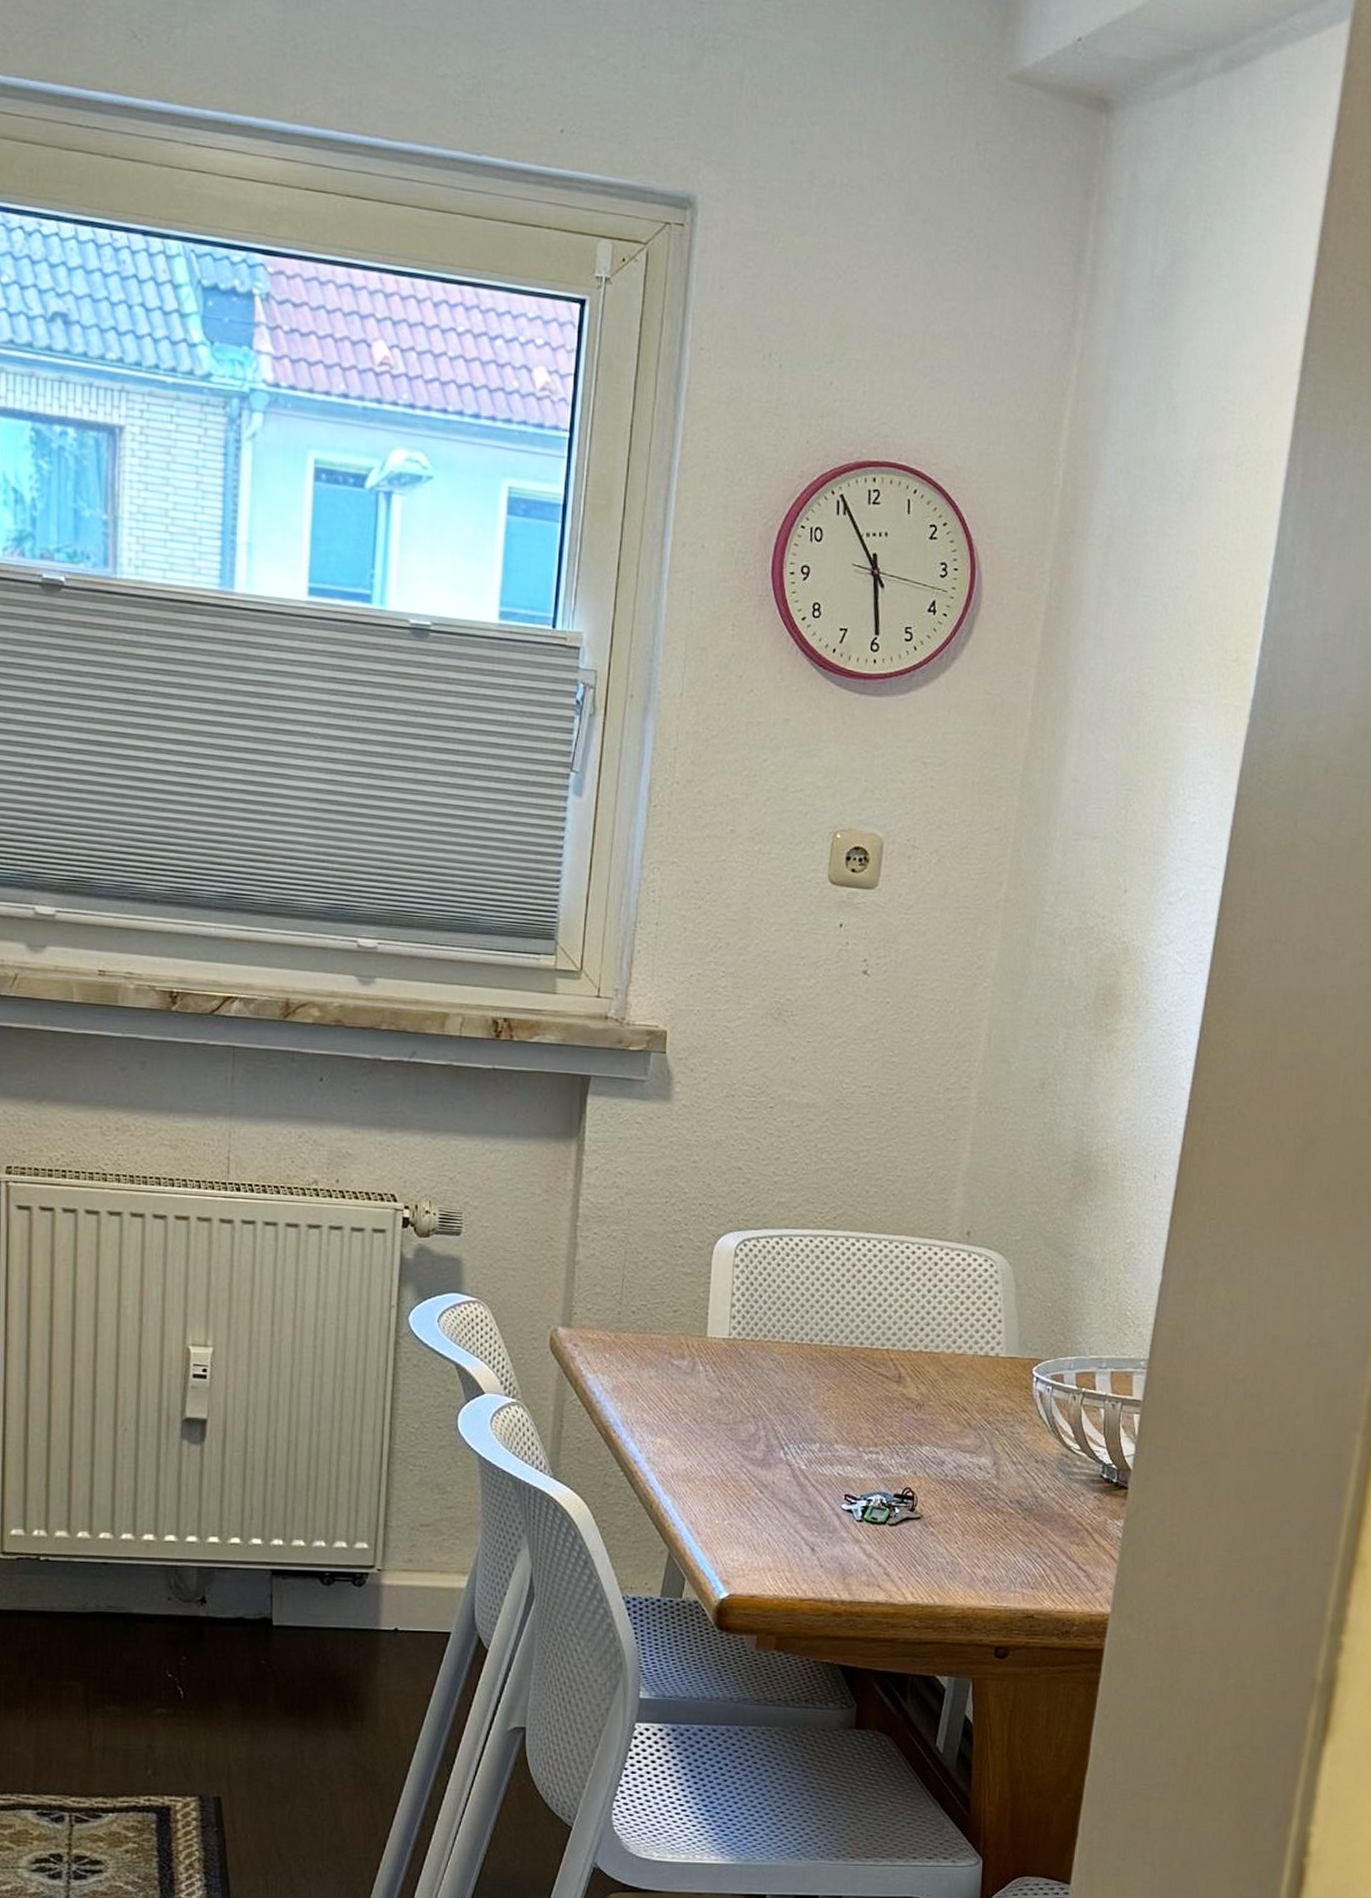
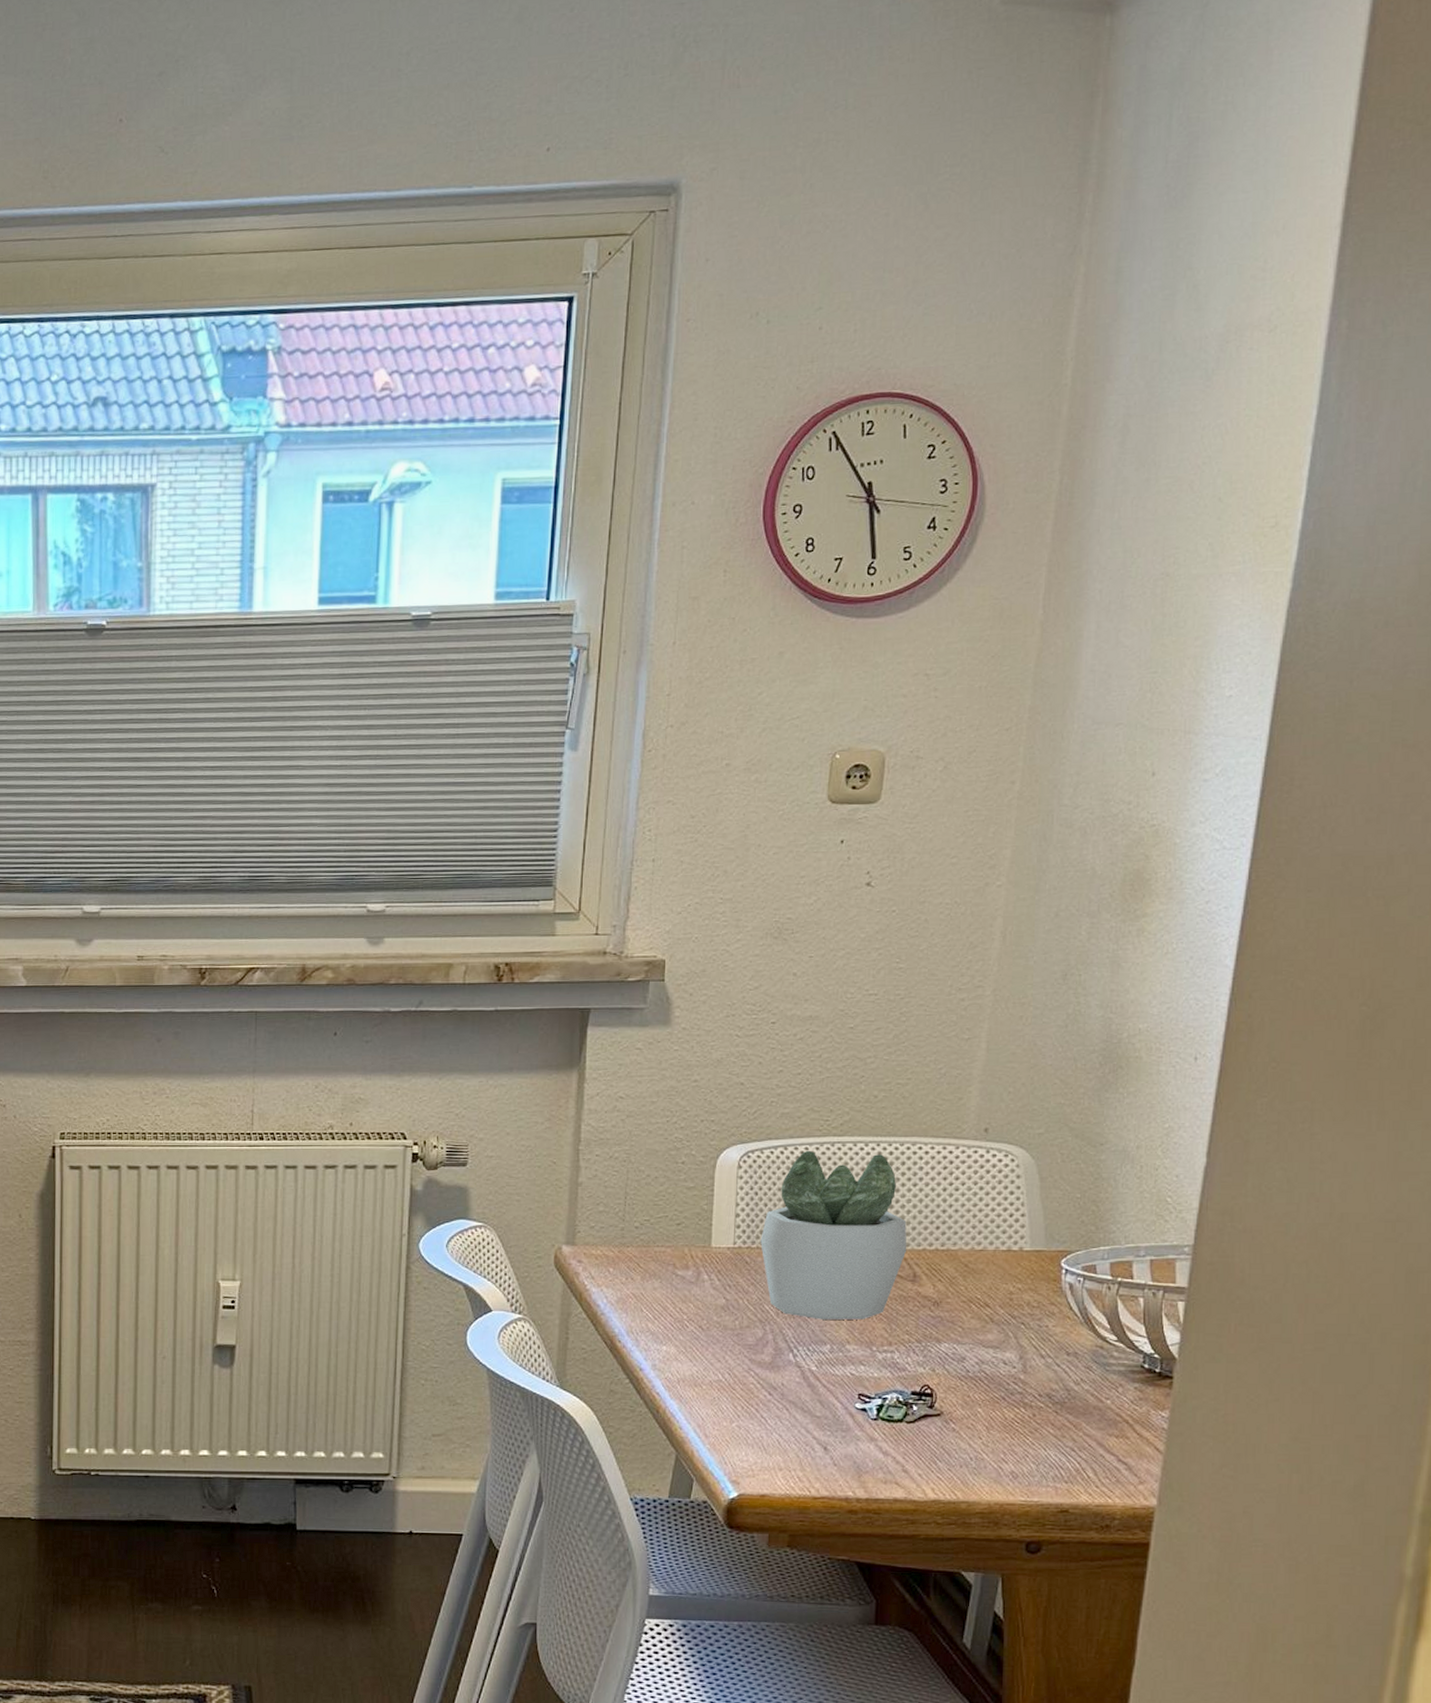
succulent plant: none [755,1242,894,1419] -> present [760,1150,907,1320]

